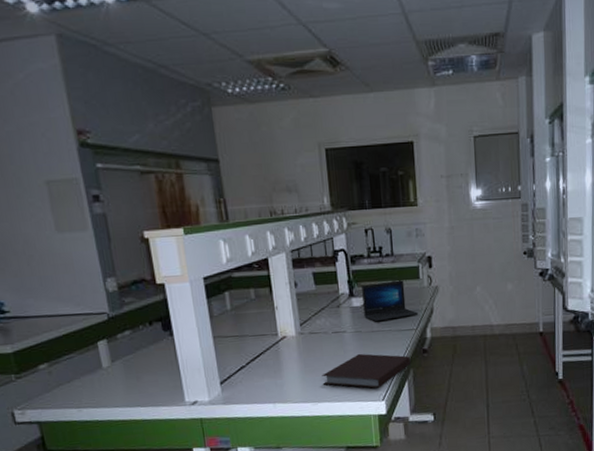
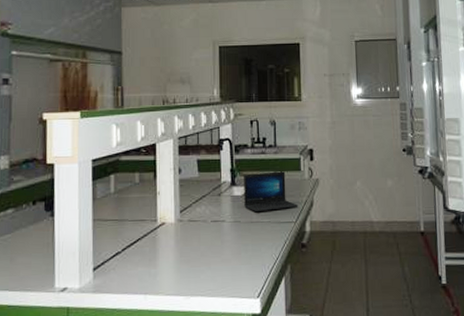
notebook: present [322,353,411,389] -> none [197,244,289,285]

